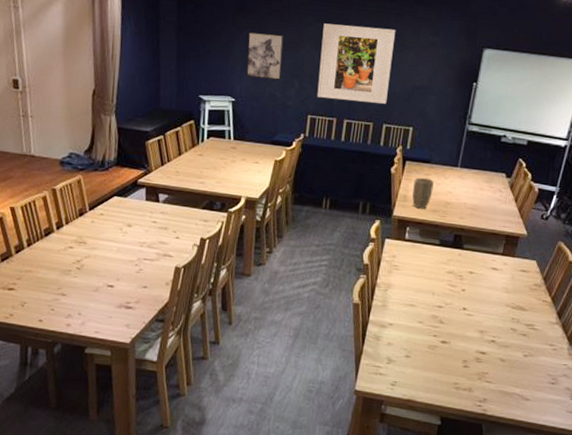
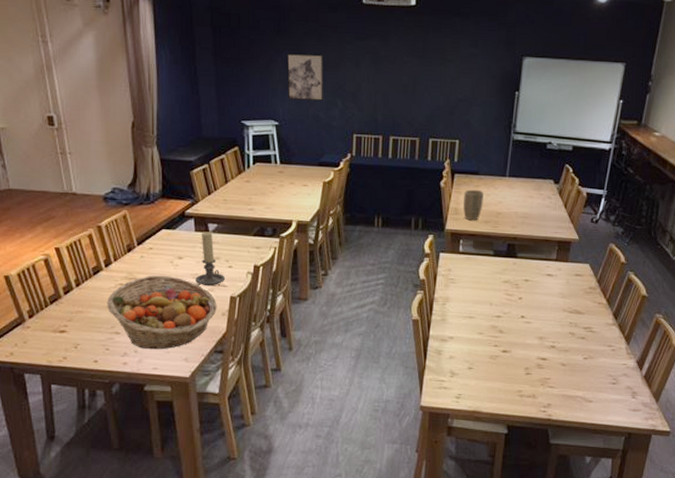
fruit basket: none [55,240,162,314] -> present [107,275,217,350]
candle holder: none [142,201,171,256] -> present [196,231,225,287]
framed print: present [317,23,396,104] -> none [361,41,435,118]

